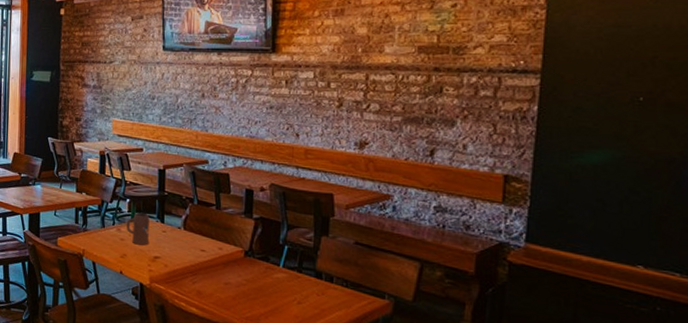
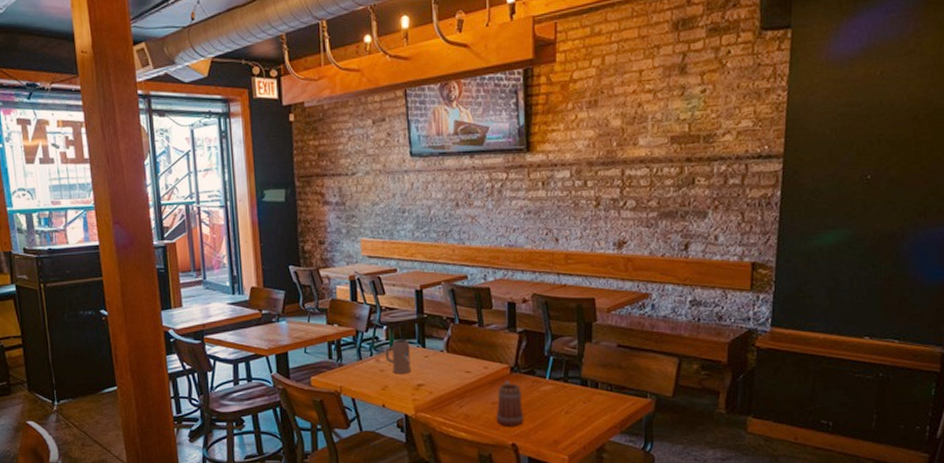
beer mug: none [227,263,256,309] -> present [496,381,524,426]

